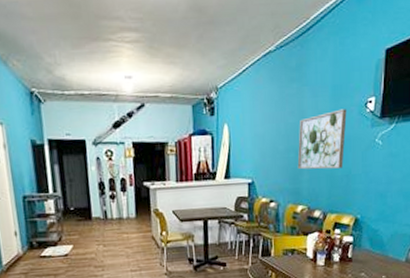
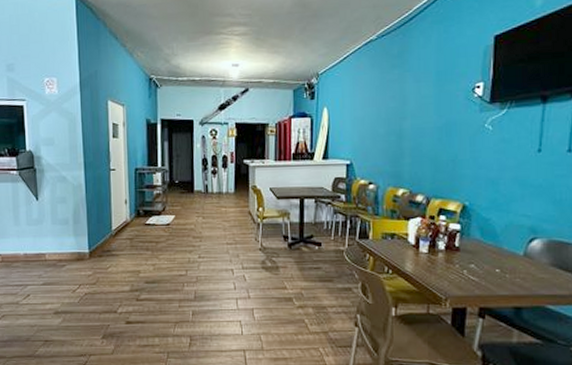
wall art: present [297,109,347,170] -> none [398,94,452,153]

